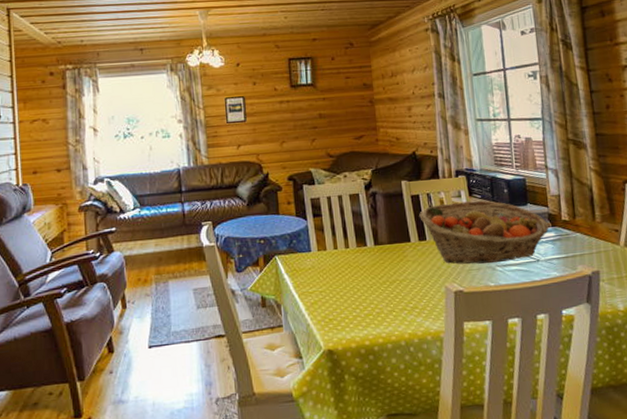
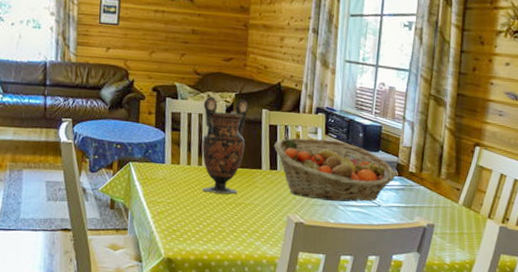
vase: none [341,174,390,275] -> present [201,97,249,195]

